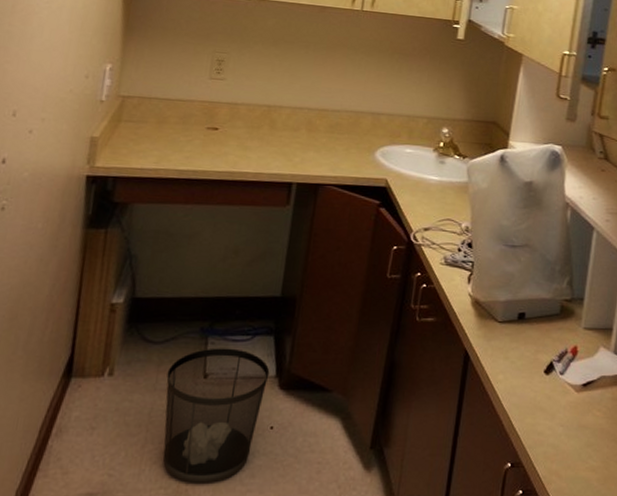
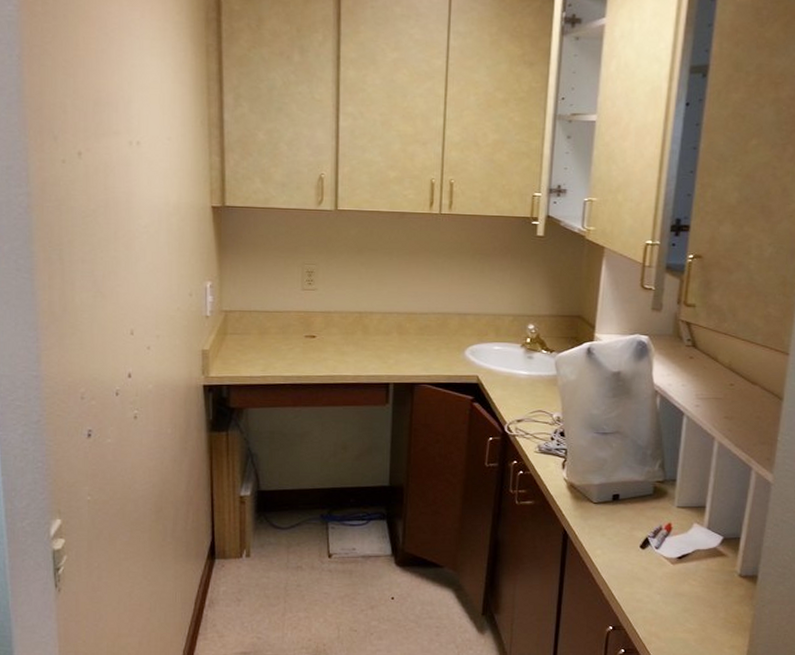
waste bin: present [162,348,270,485] -> none [296,532,386,645]

